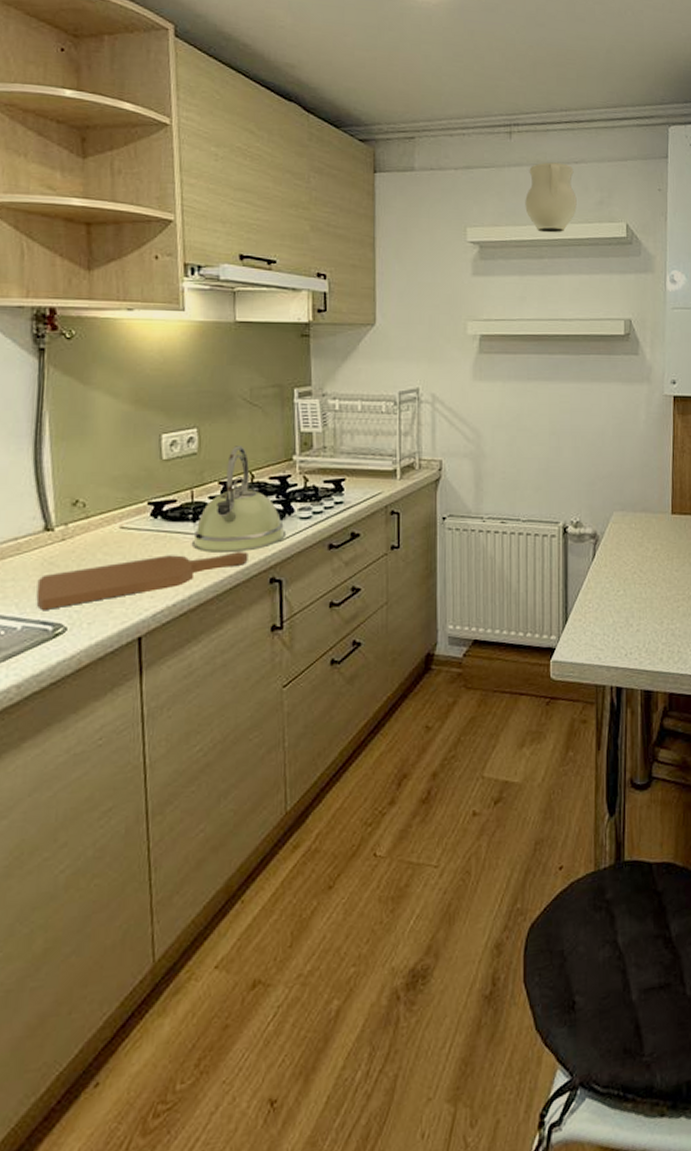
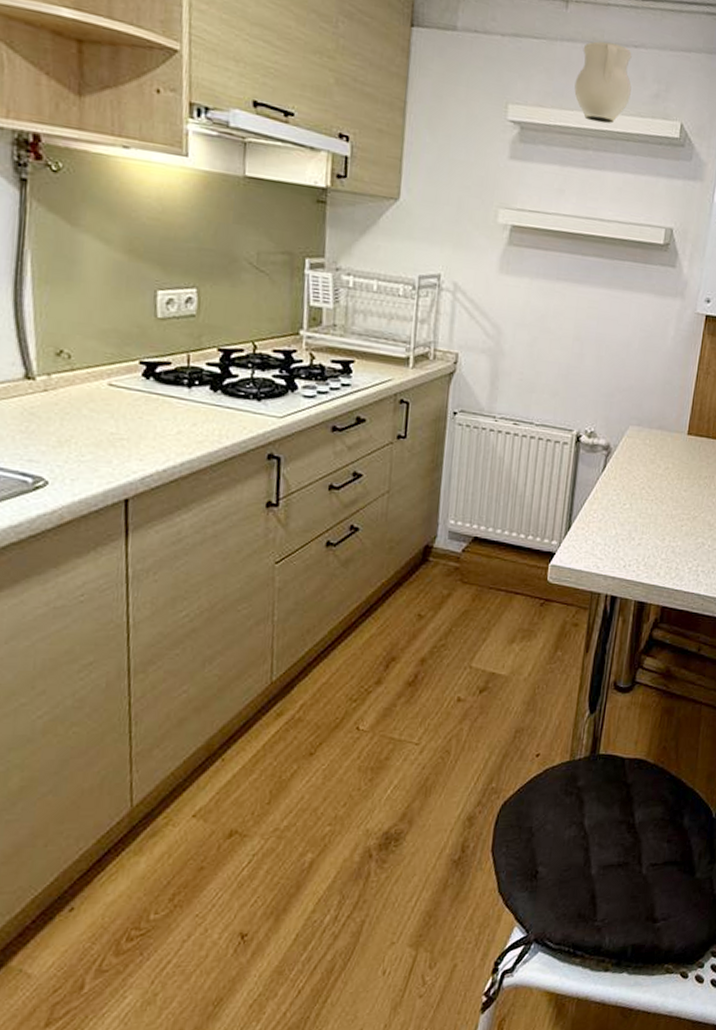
cutting board: present [36,551,248,610] -> none [15,418,246,461]
kettle: present [193,446,285,554] -> none [187,312,287,424]

